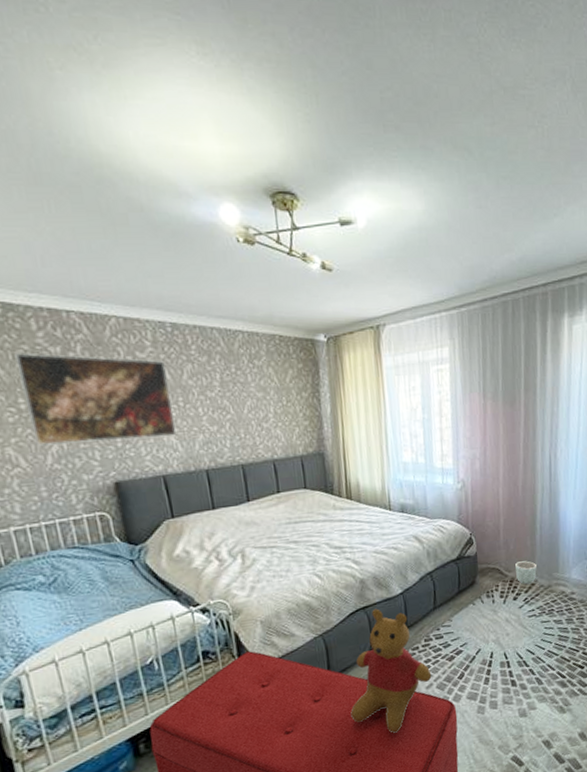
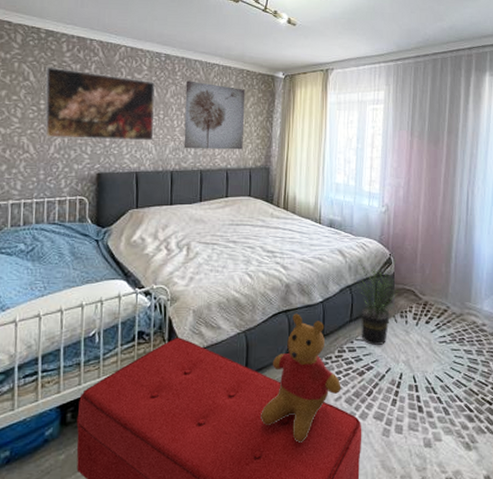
wall art: none [204,355,289,441] -> present [183,80,246,150]
potted plant: none [436,538,484,629] -> present [356,259,399,345]
planter: present [515,561,537,585] -> none [430,287,450,310]

